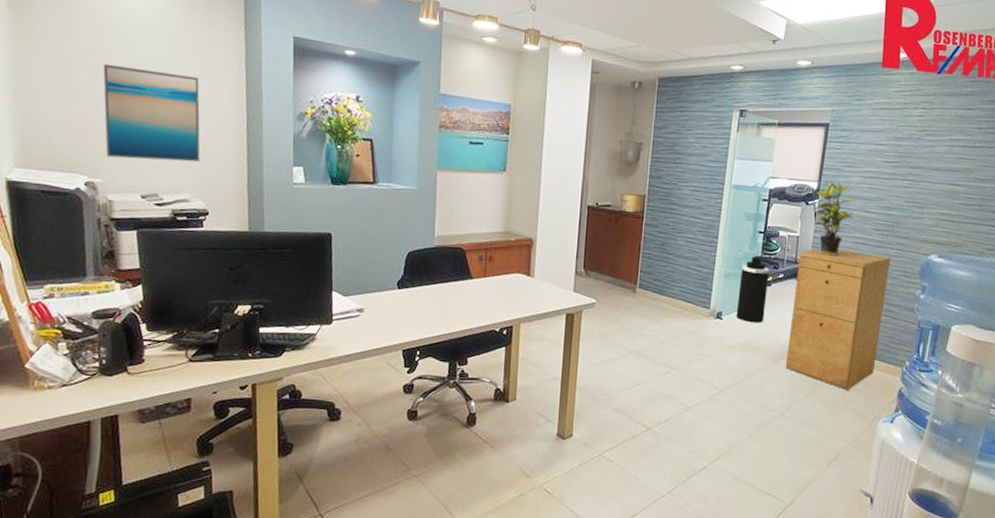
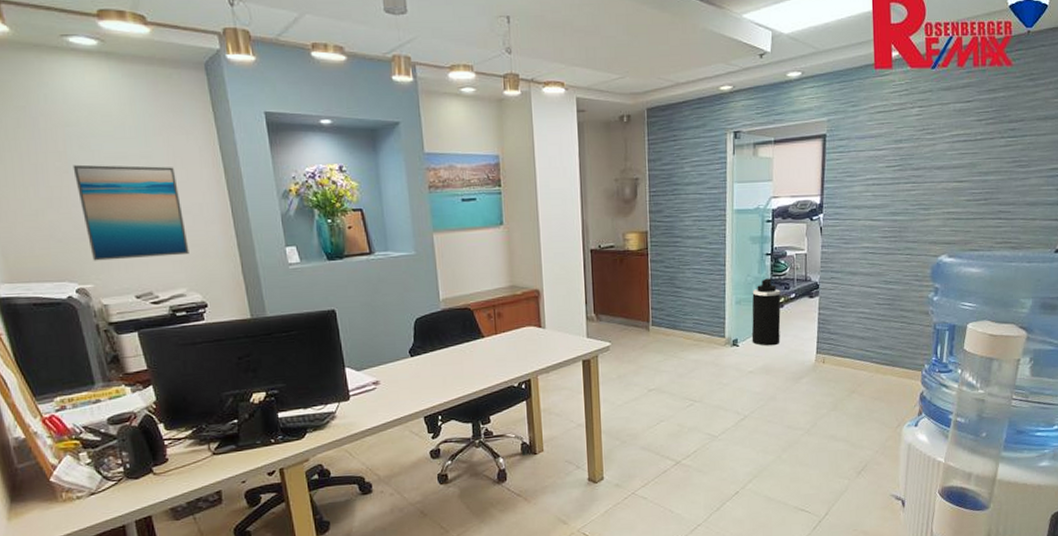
filing cabinet: present [785,248,891,390] -> none [806,261,901,400]
potted plant: present [811,180,857,256] -> none [815,193,861,270]

